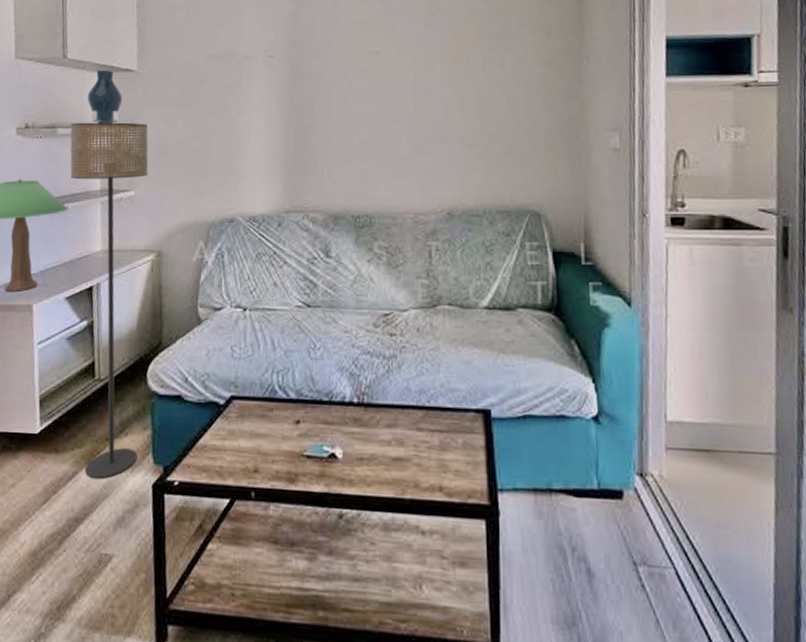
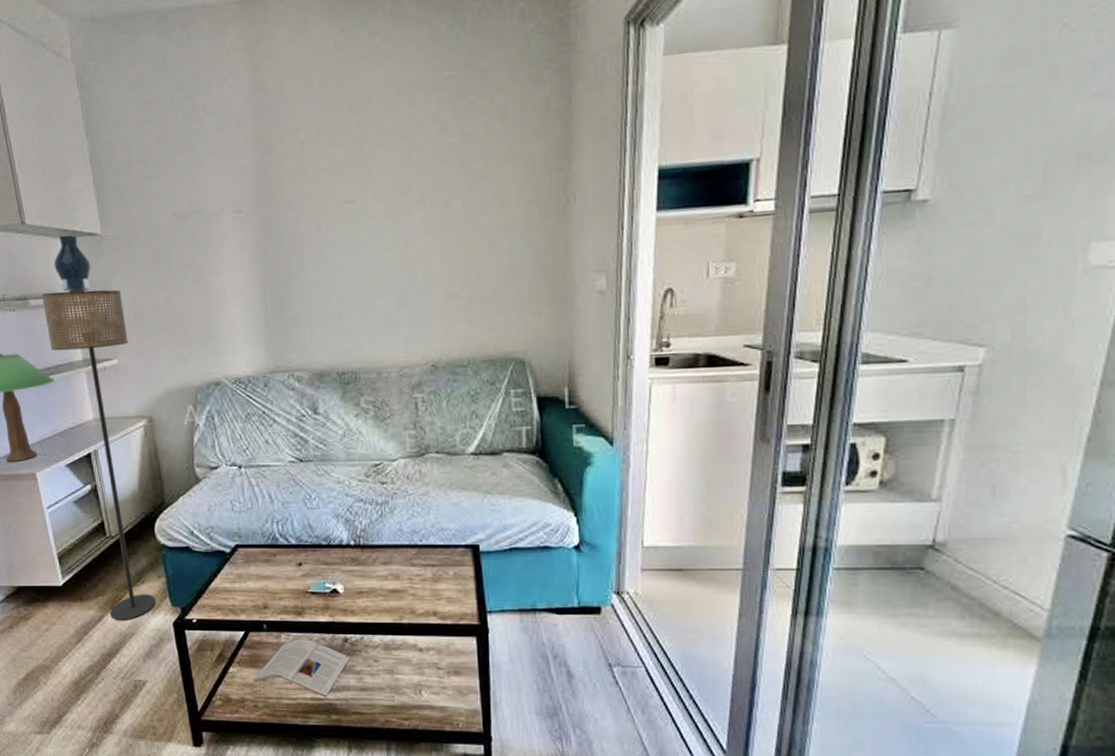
magazine: none [235,512,345,588] -> present [254,639,351,698]

